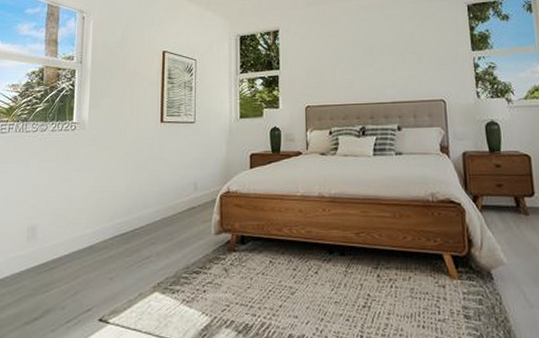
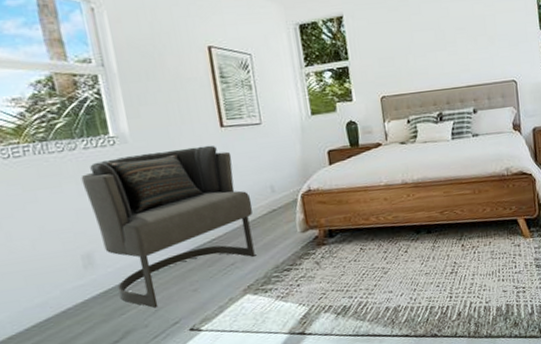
armchair: none [43,138,175,291] -> present [81,145,255,308]

